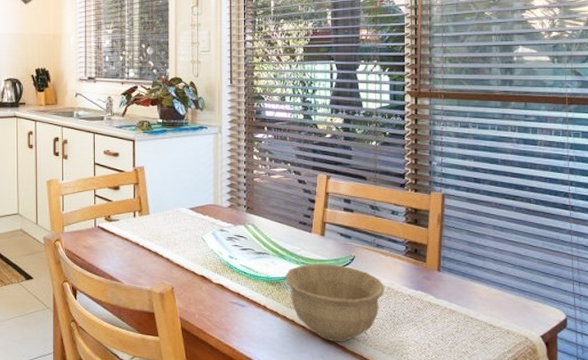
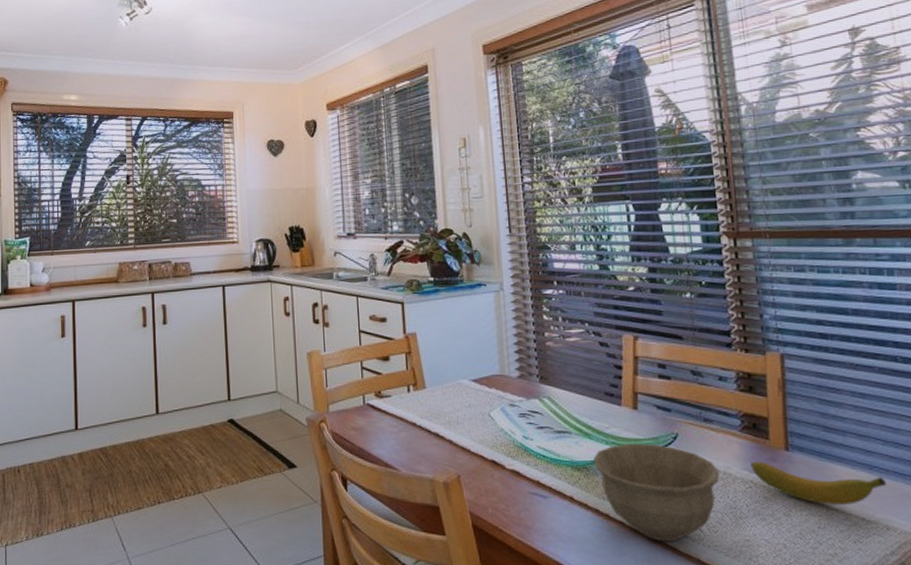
banana: none [410,279,512,314] -> present [751,461,887,505]

